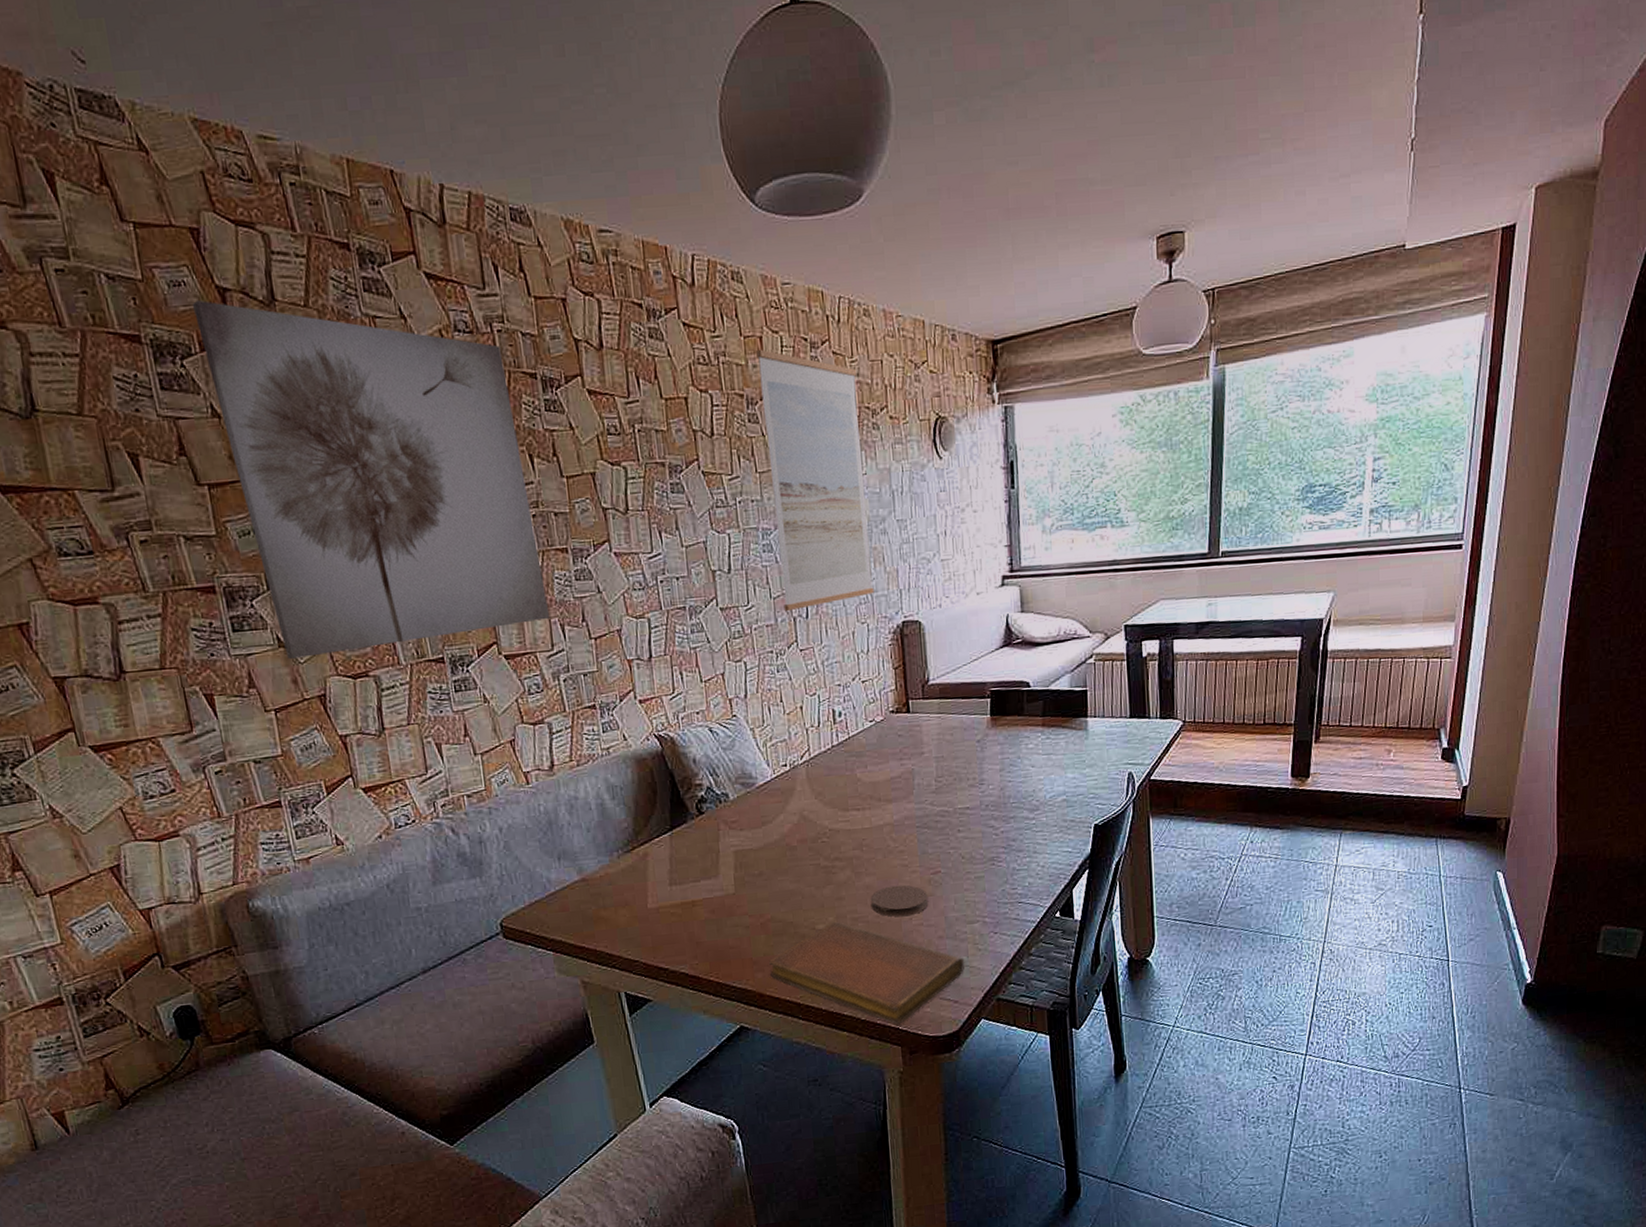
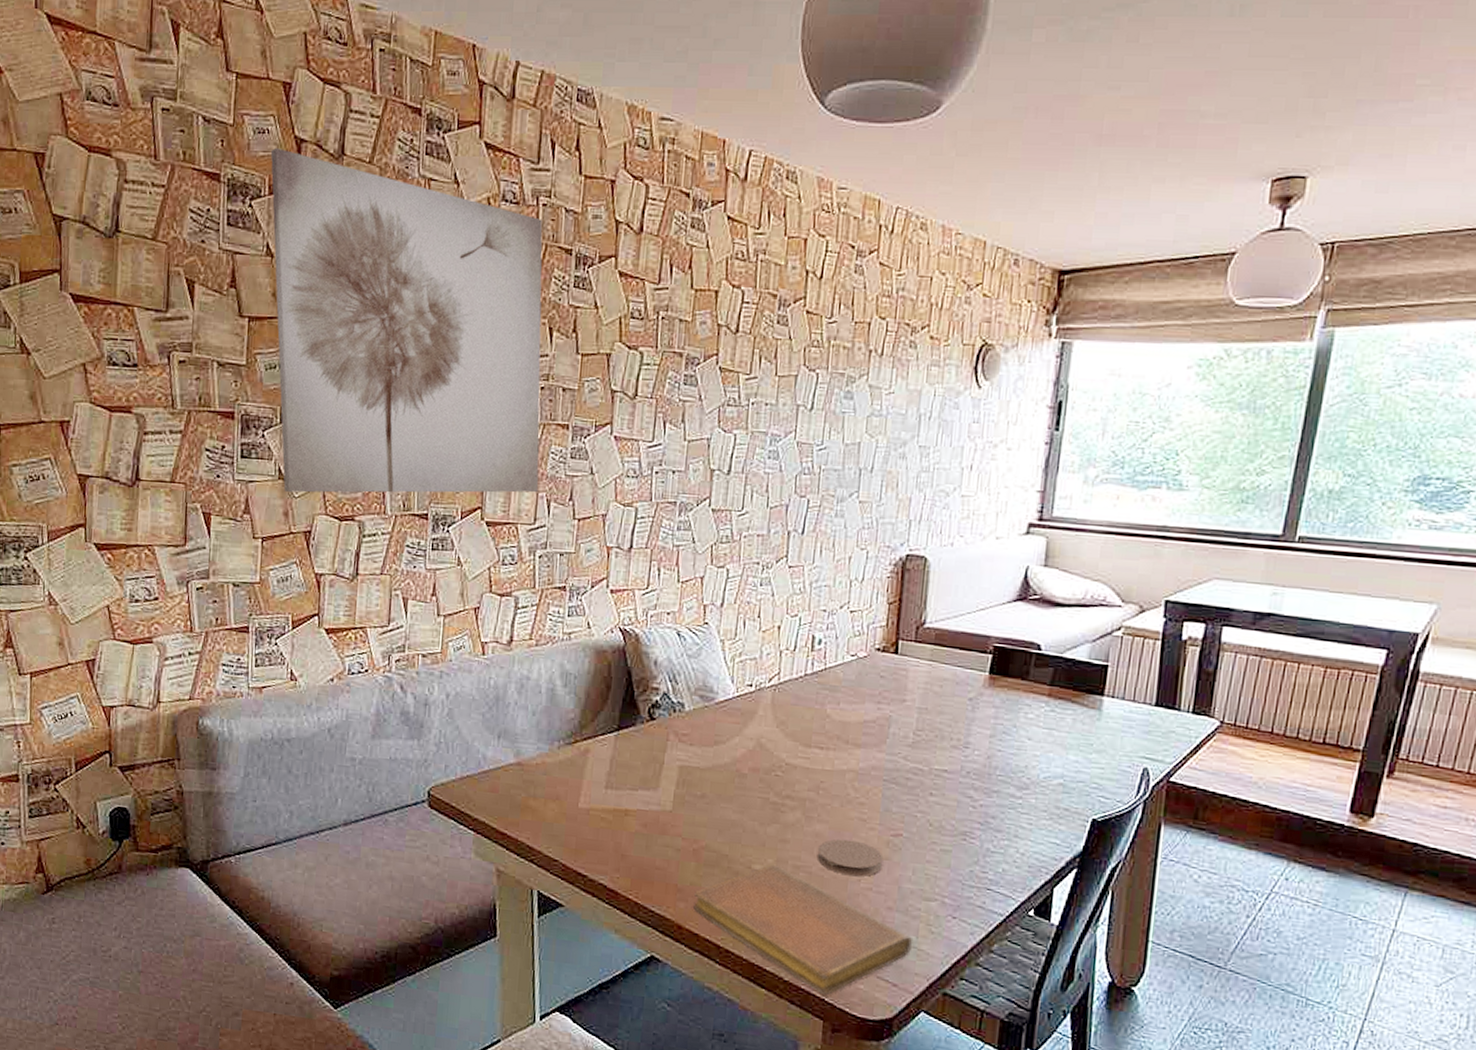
wall art: present [756,349,874,612] -> none [779,251,903,524]

